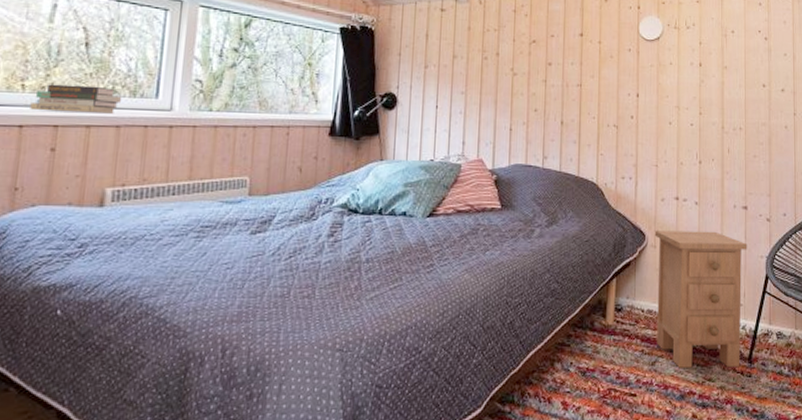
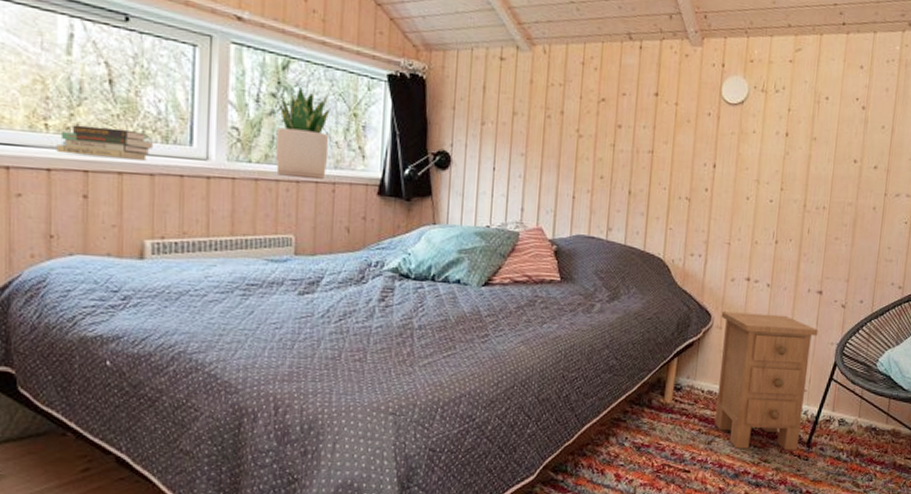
planter: none [235,41,288,124] -> present [275,87,331,180]

